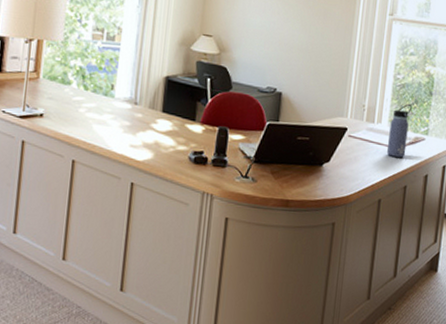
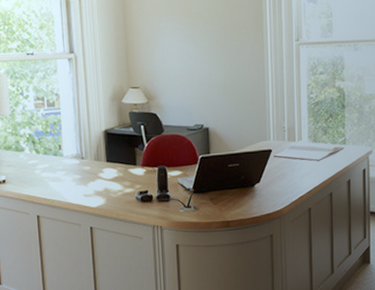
water bottle: present [386,104,413,157] -> none [310,119,329,169]

